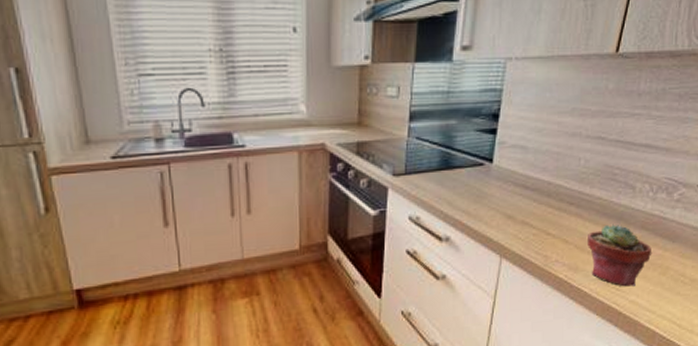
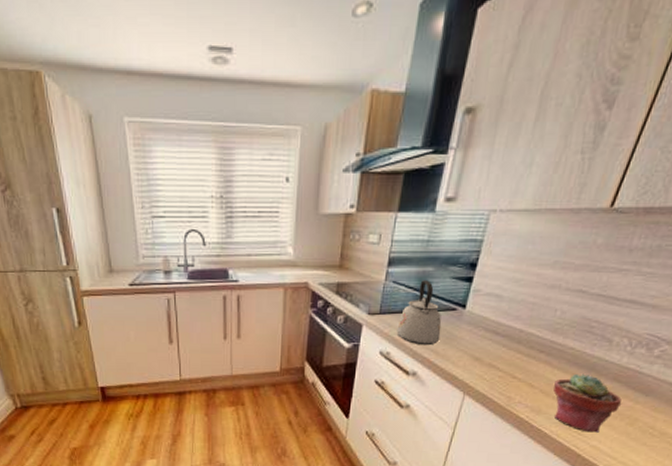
kettle: none [425,134,471,207] -> present [396,280,442,346]

